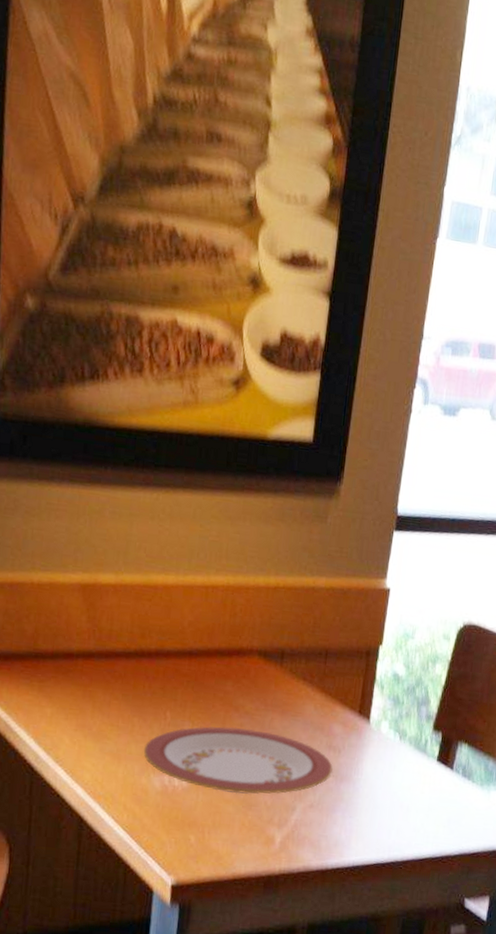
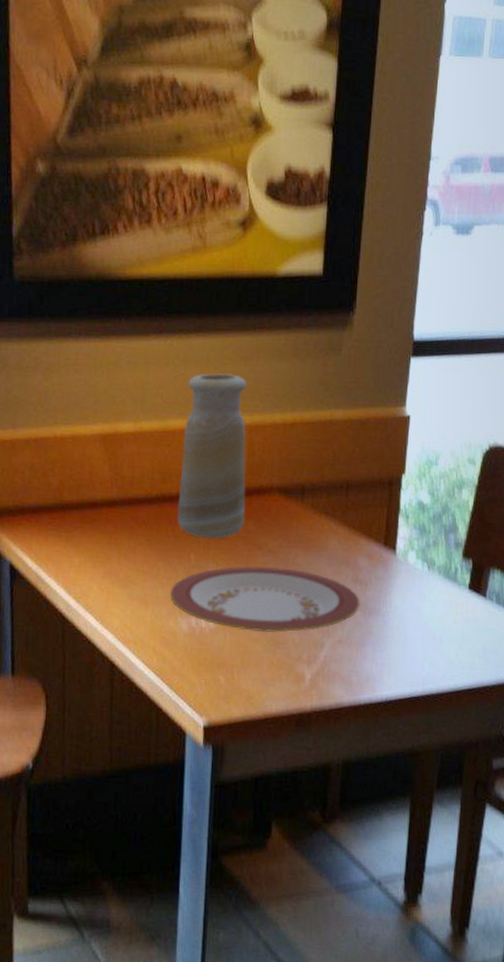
vase: none [154,530,232,698] -> present [177,373,247,540]

